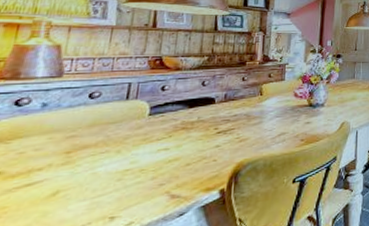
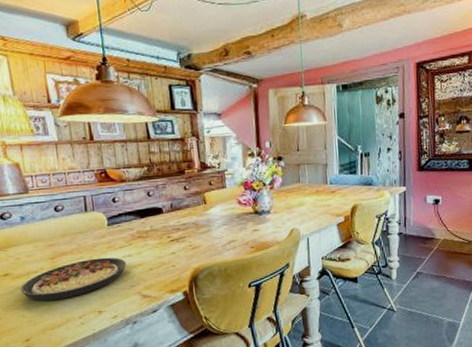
plate: none [10,150,161,208] -> present [21,257,127,302]

